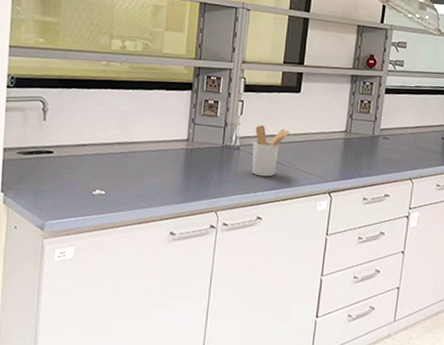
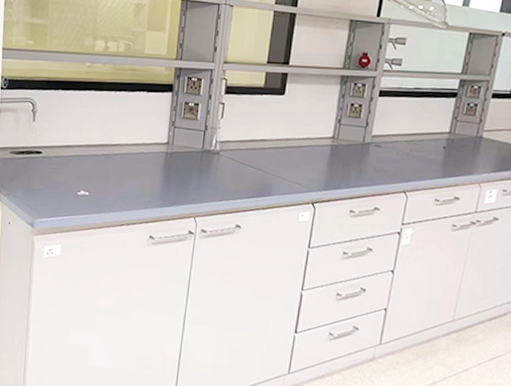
utensil holder: present [252,125,291,177] -> none [231,129,273,184]

